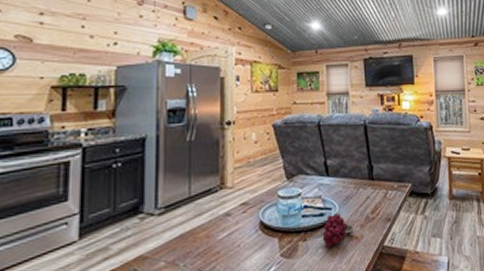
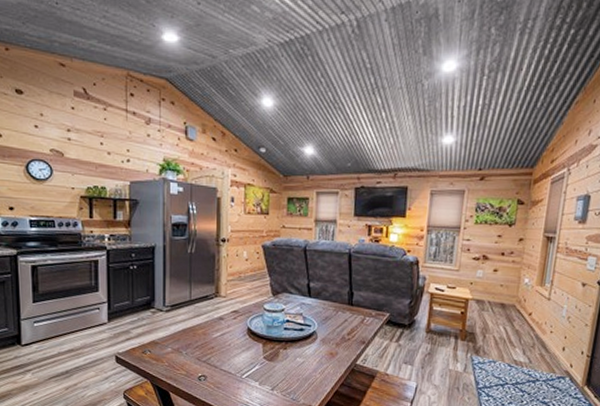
grapes: present [322,213,356,248] -> none [300,330,332,359]

